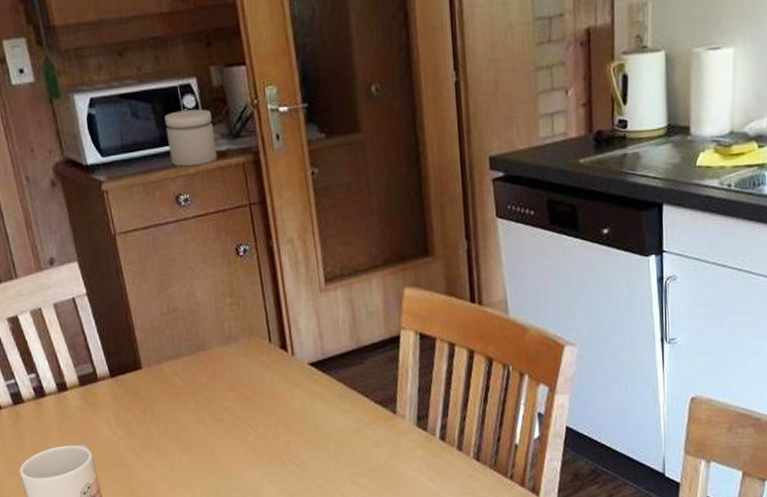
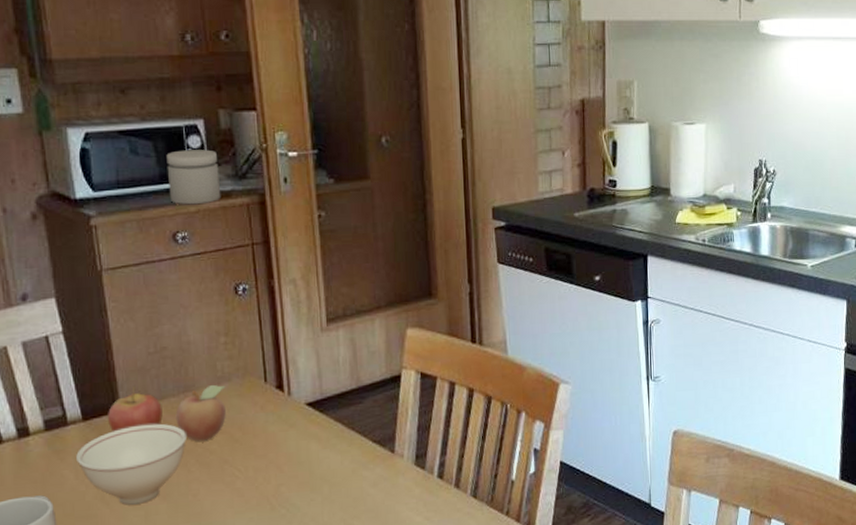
bowl: none [107,381,202,456] -> present [76,423,186,505]
fruit: none [131,343,179,388] -> present [108,384,163,432]
fruit: none [190,344,236,398] -> present [175,384,226,442]

